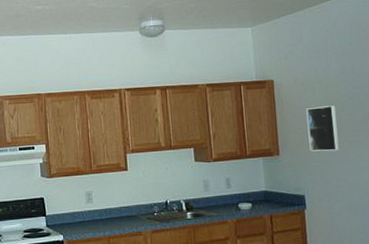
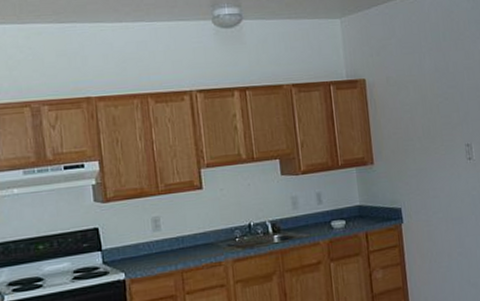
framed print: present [306,105,339,152] -> none [400,107,435,159]

